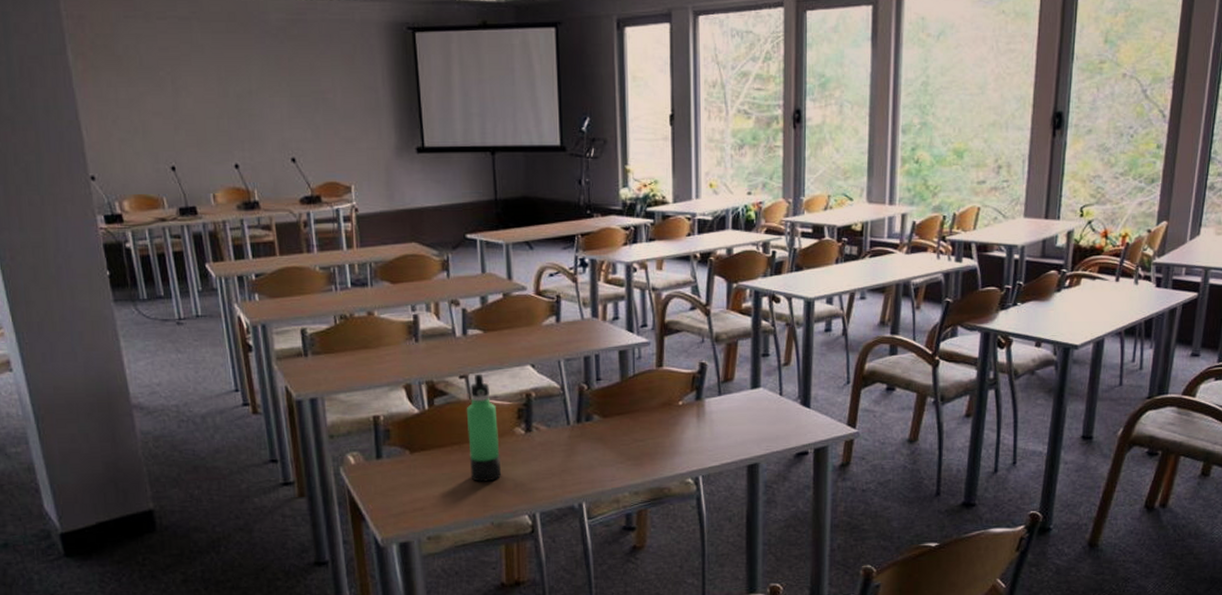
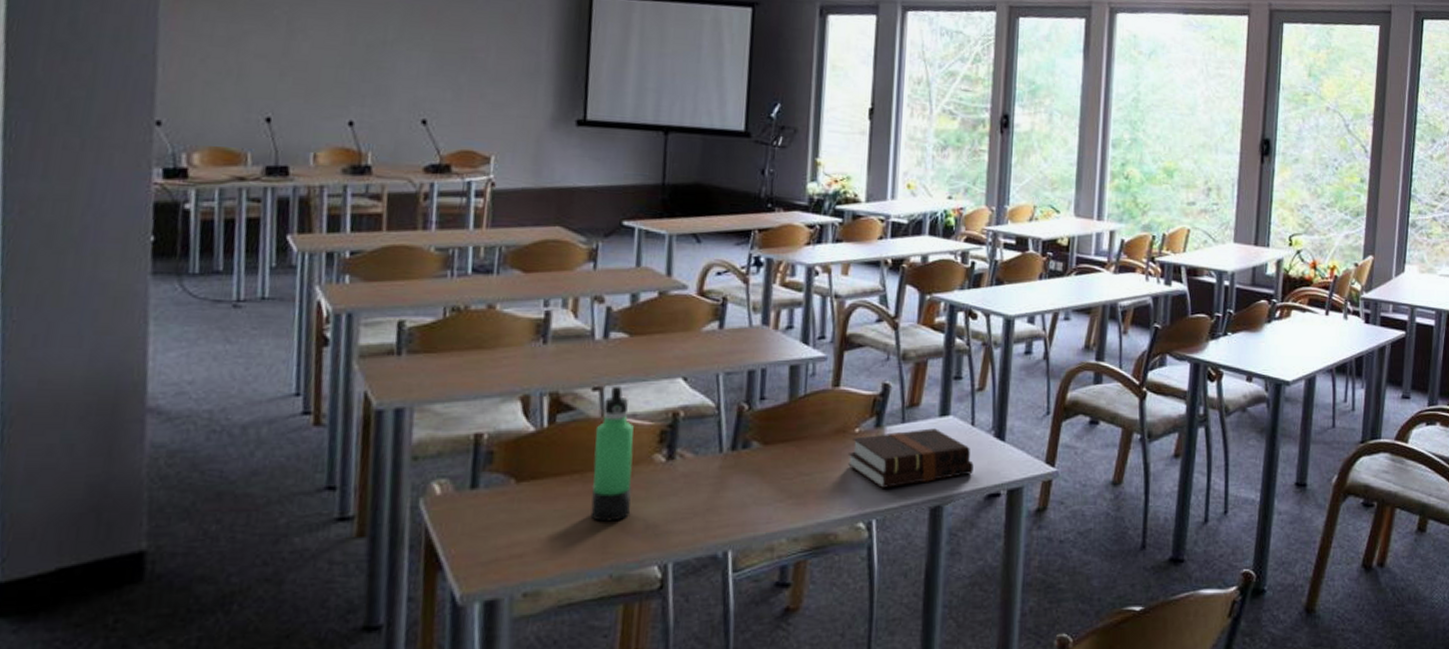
hardback book: none [675,399,783,450] -> present [848,428,974,488]

